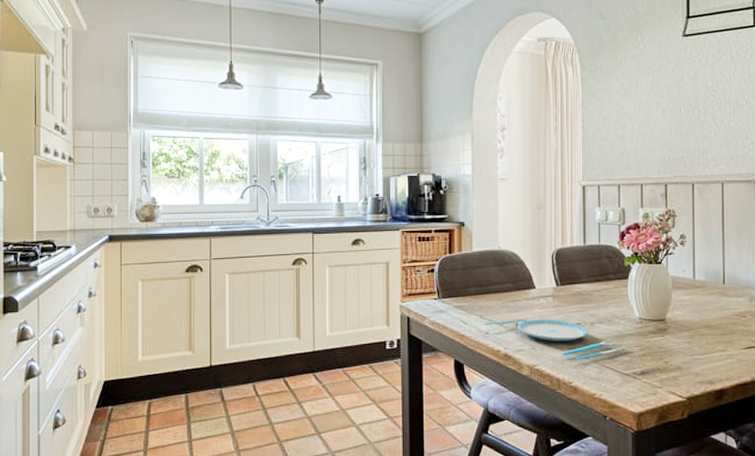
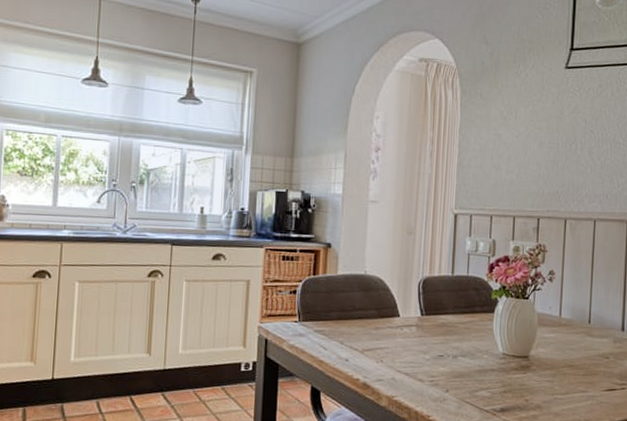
plate: present [484,319,627,360] -> none [344,348,488,393]

